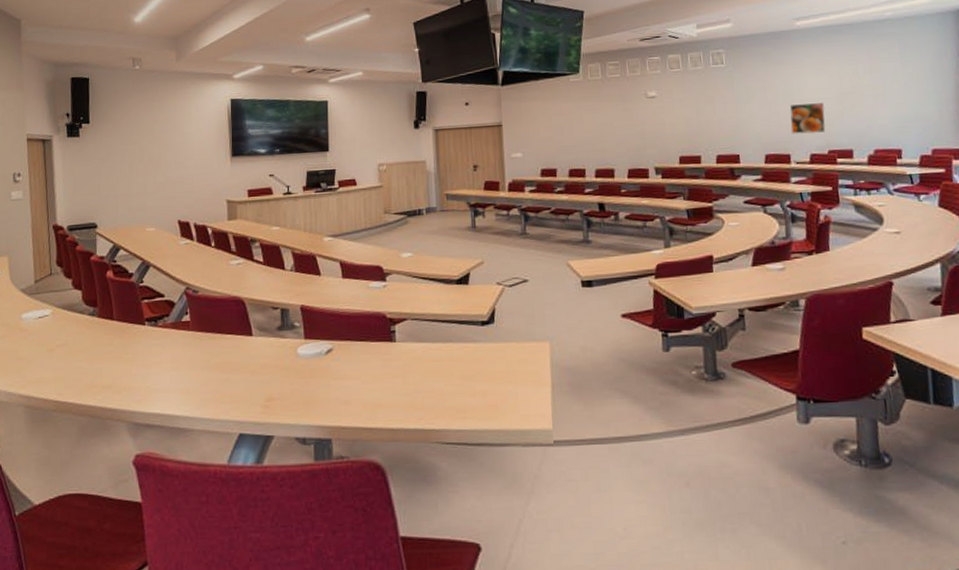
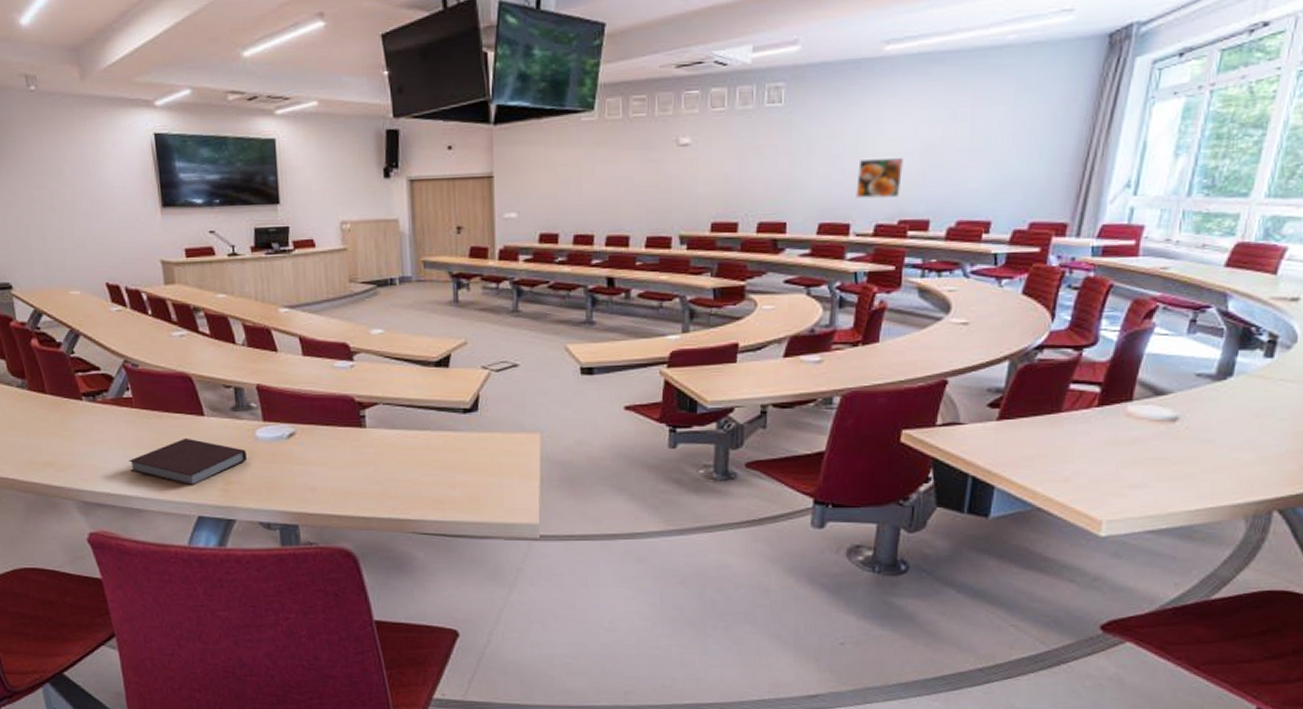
notebook: none [180,357,289,404] -> present [129,437,248,486]

